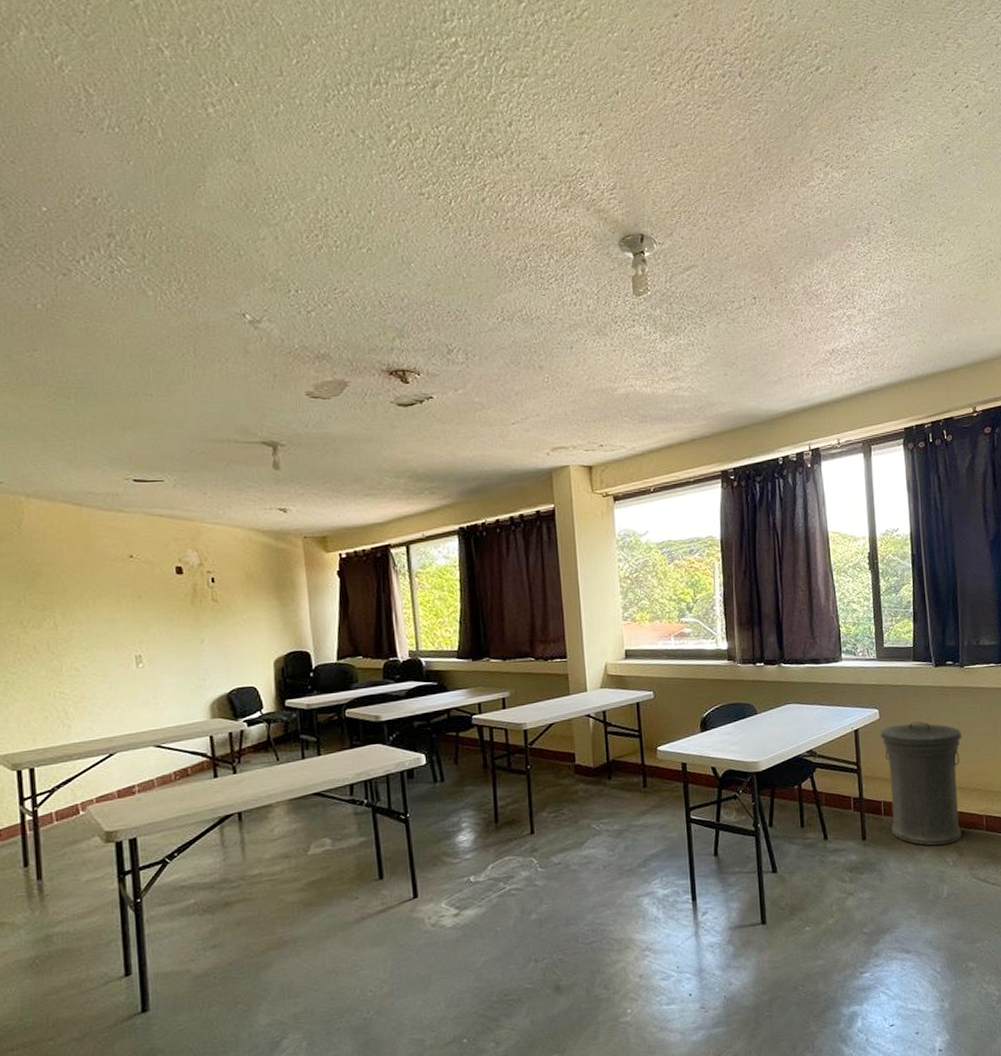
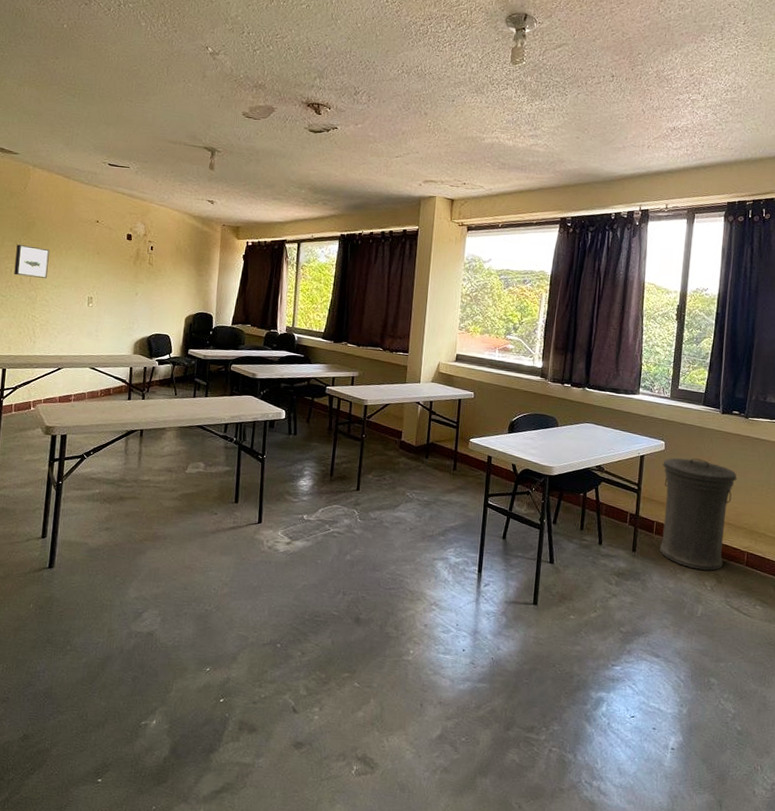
wall art: none [20,601,72,643] -> present [14,244,50,278]

